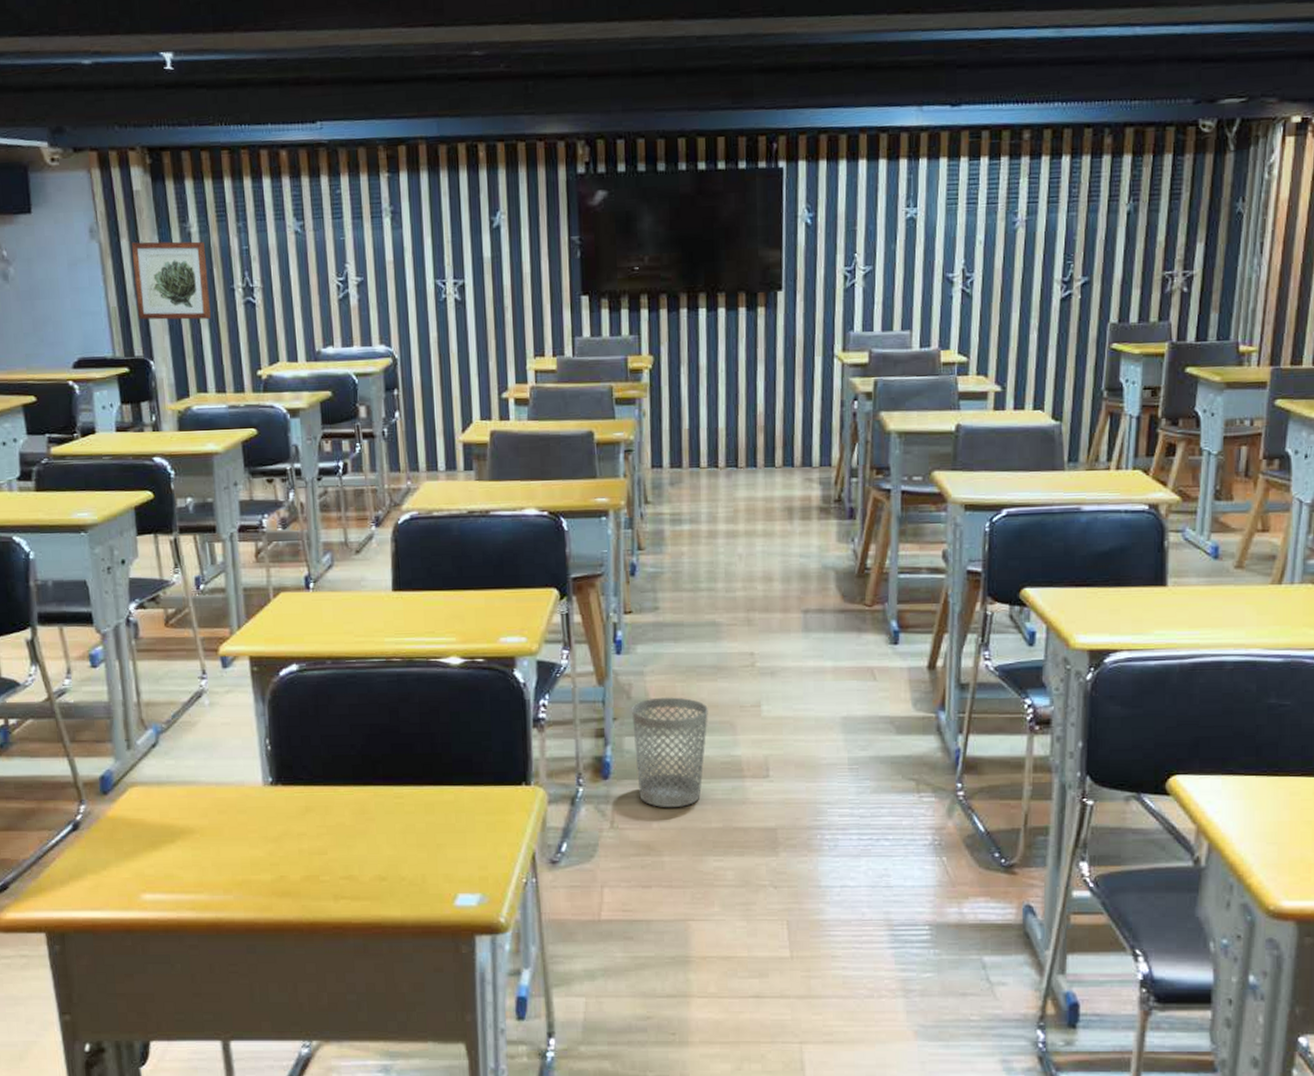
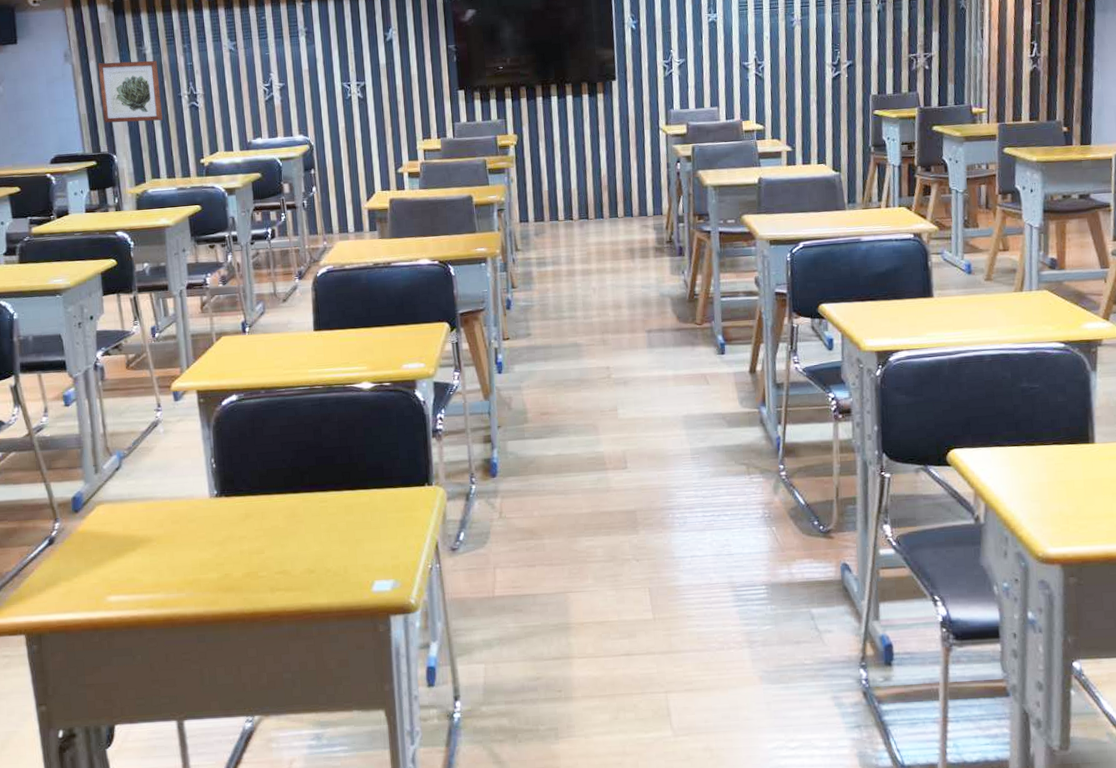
wastebasket: present [631,697,708,807] -> none [512,406,575,498]

